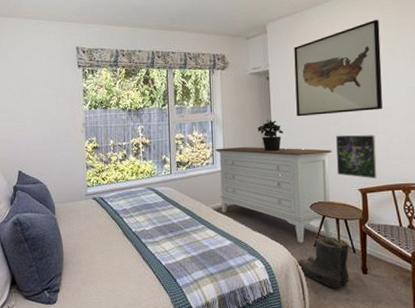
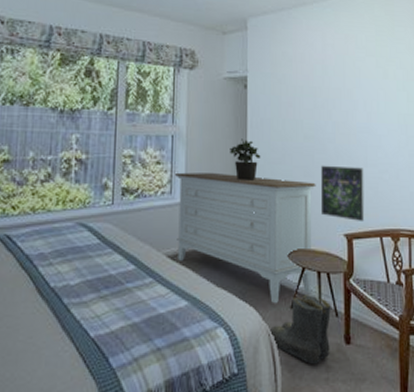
wall art: present [294,19,383,117] -> none [277,30,373,139]

